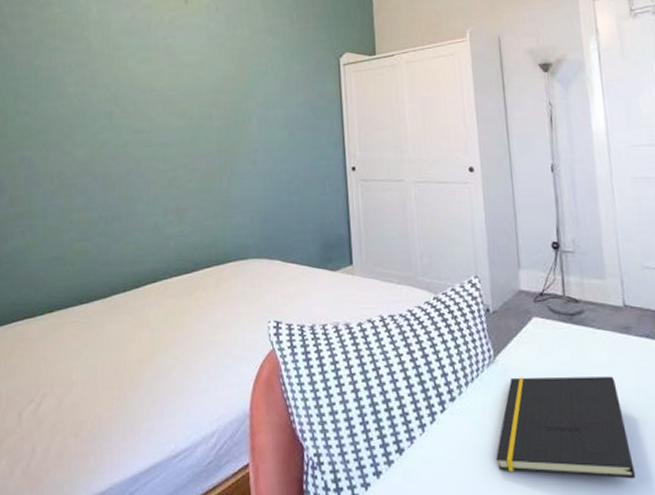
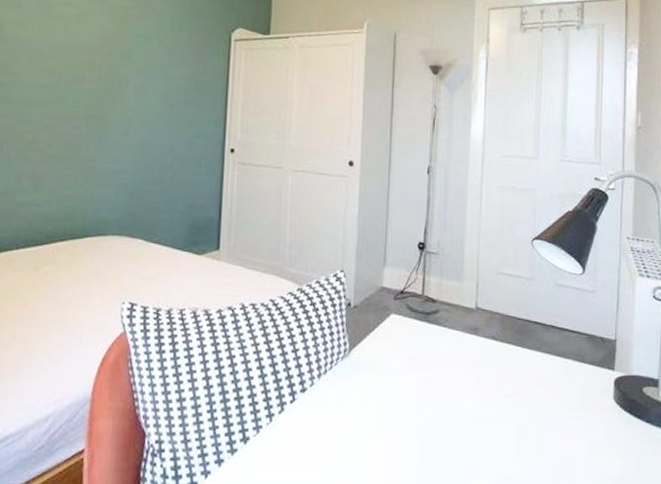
notepad: present [496,376,636,479] -> none [338,371,465,470]

